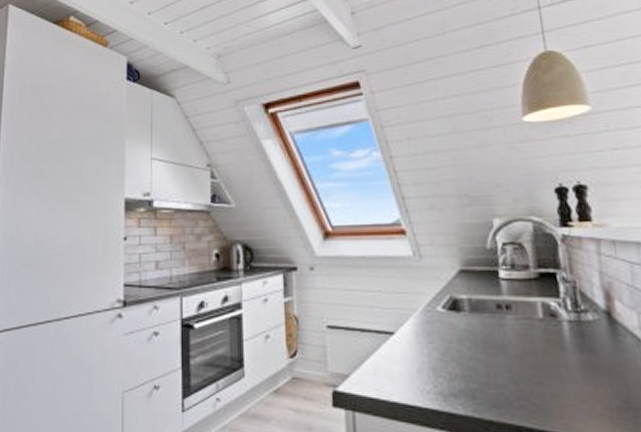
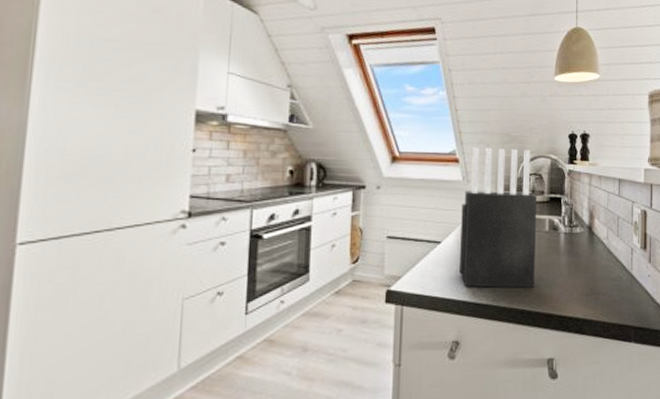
knife block: none [416,212,533,396] -> present [458,147,538,288]

